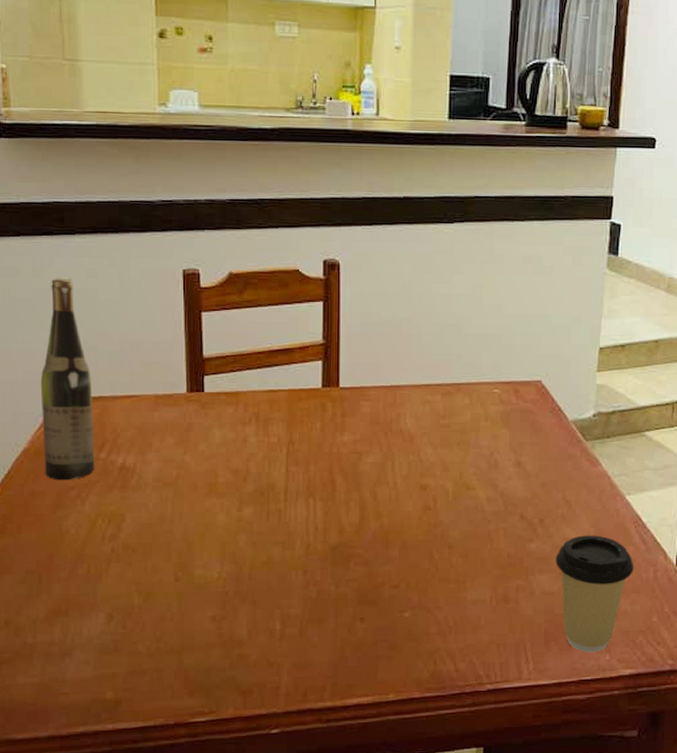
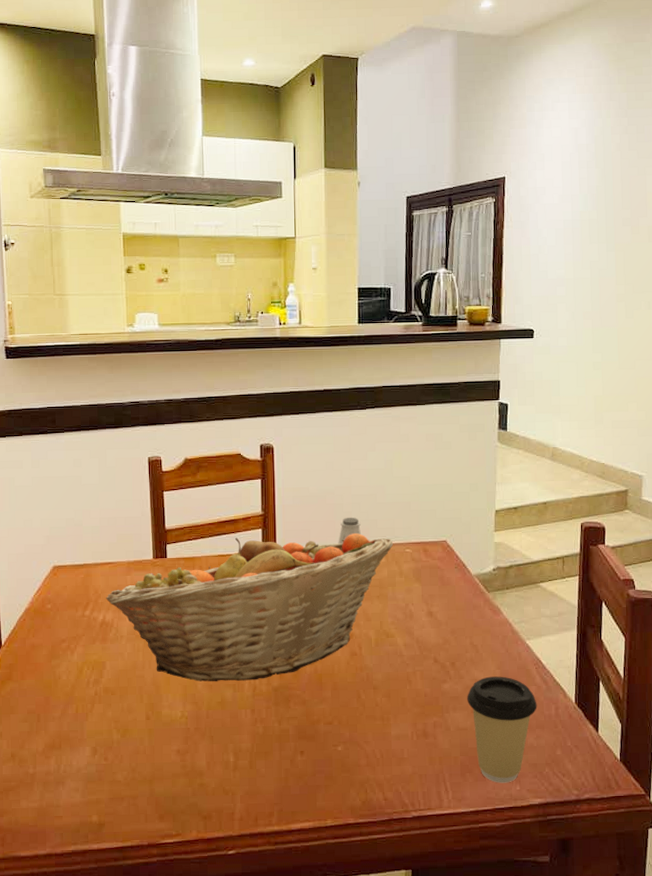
wine bottle: present [40,278,95,481] -> none [38,468,81,635]
fruit basket: none [127,369,480,538] -> present [106,533,394,682]
saltshaker: none [413,350,442,382] -> present [338,517,361,545]

